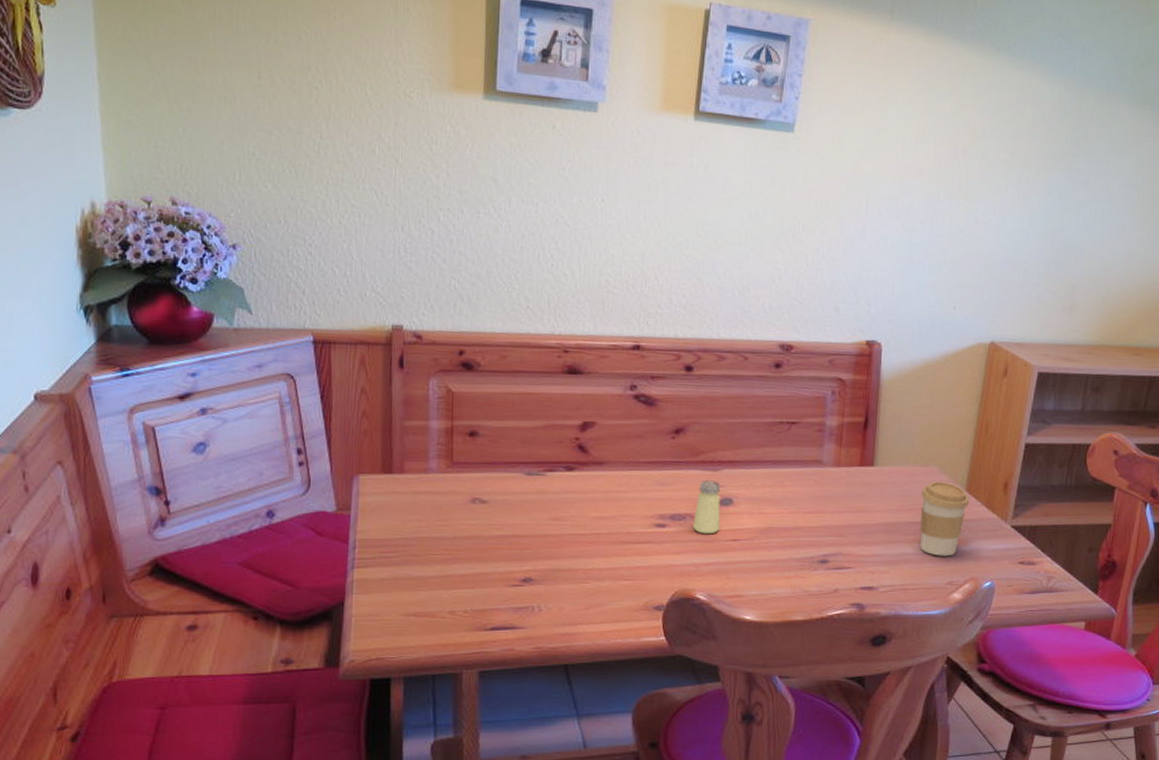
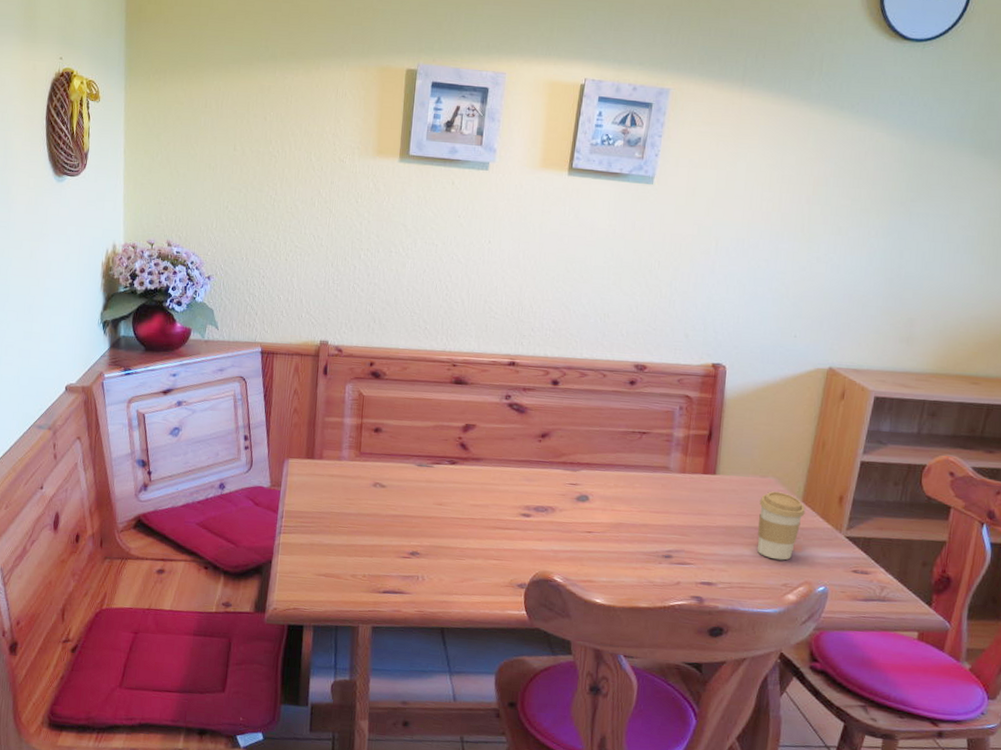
saltshaker: present [693,480,721,535] -> none [553,478,579,526]

